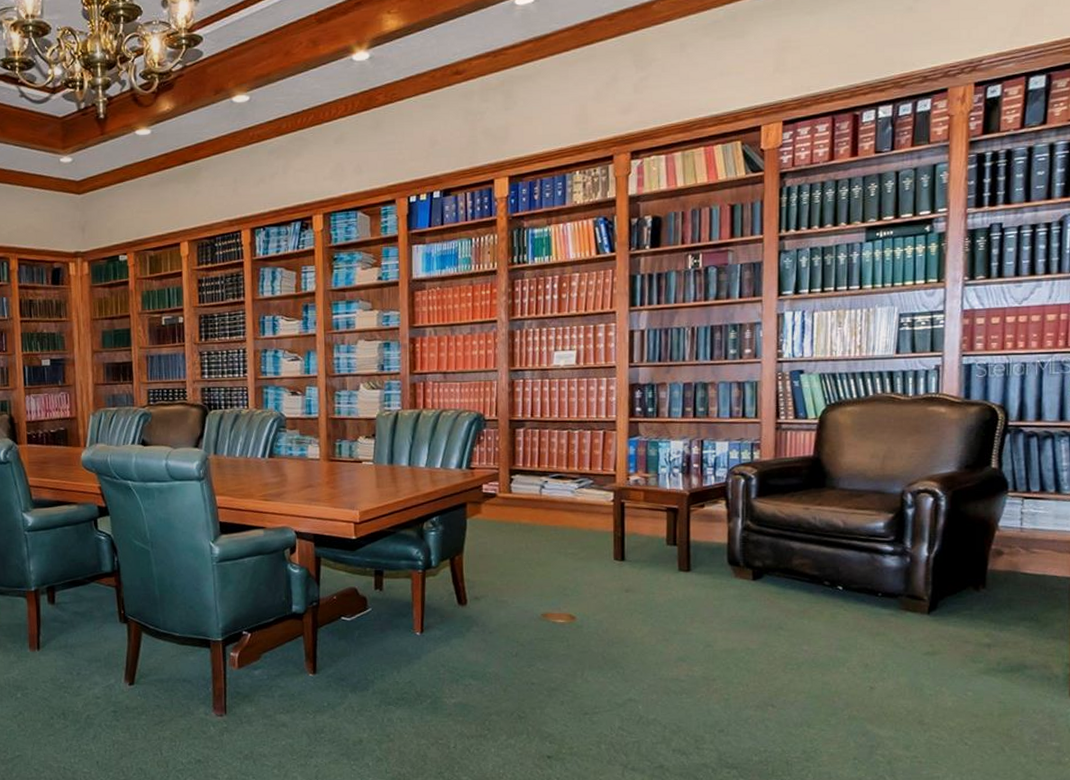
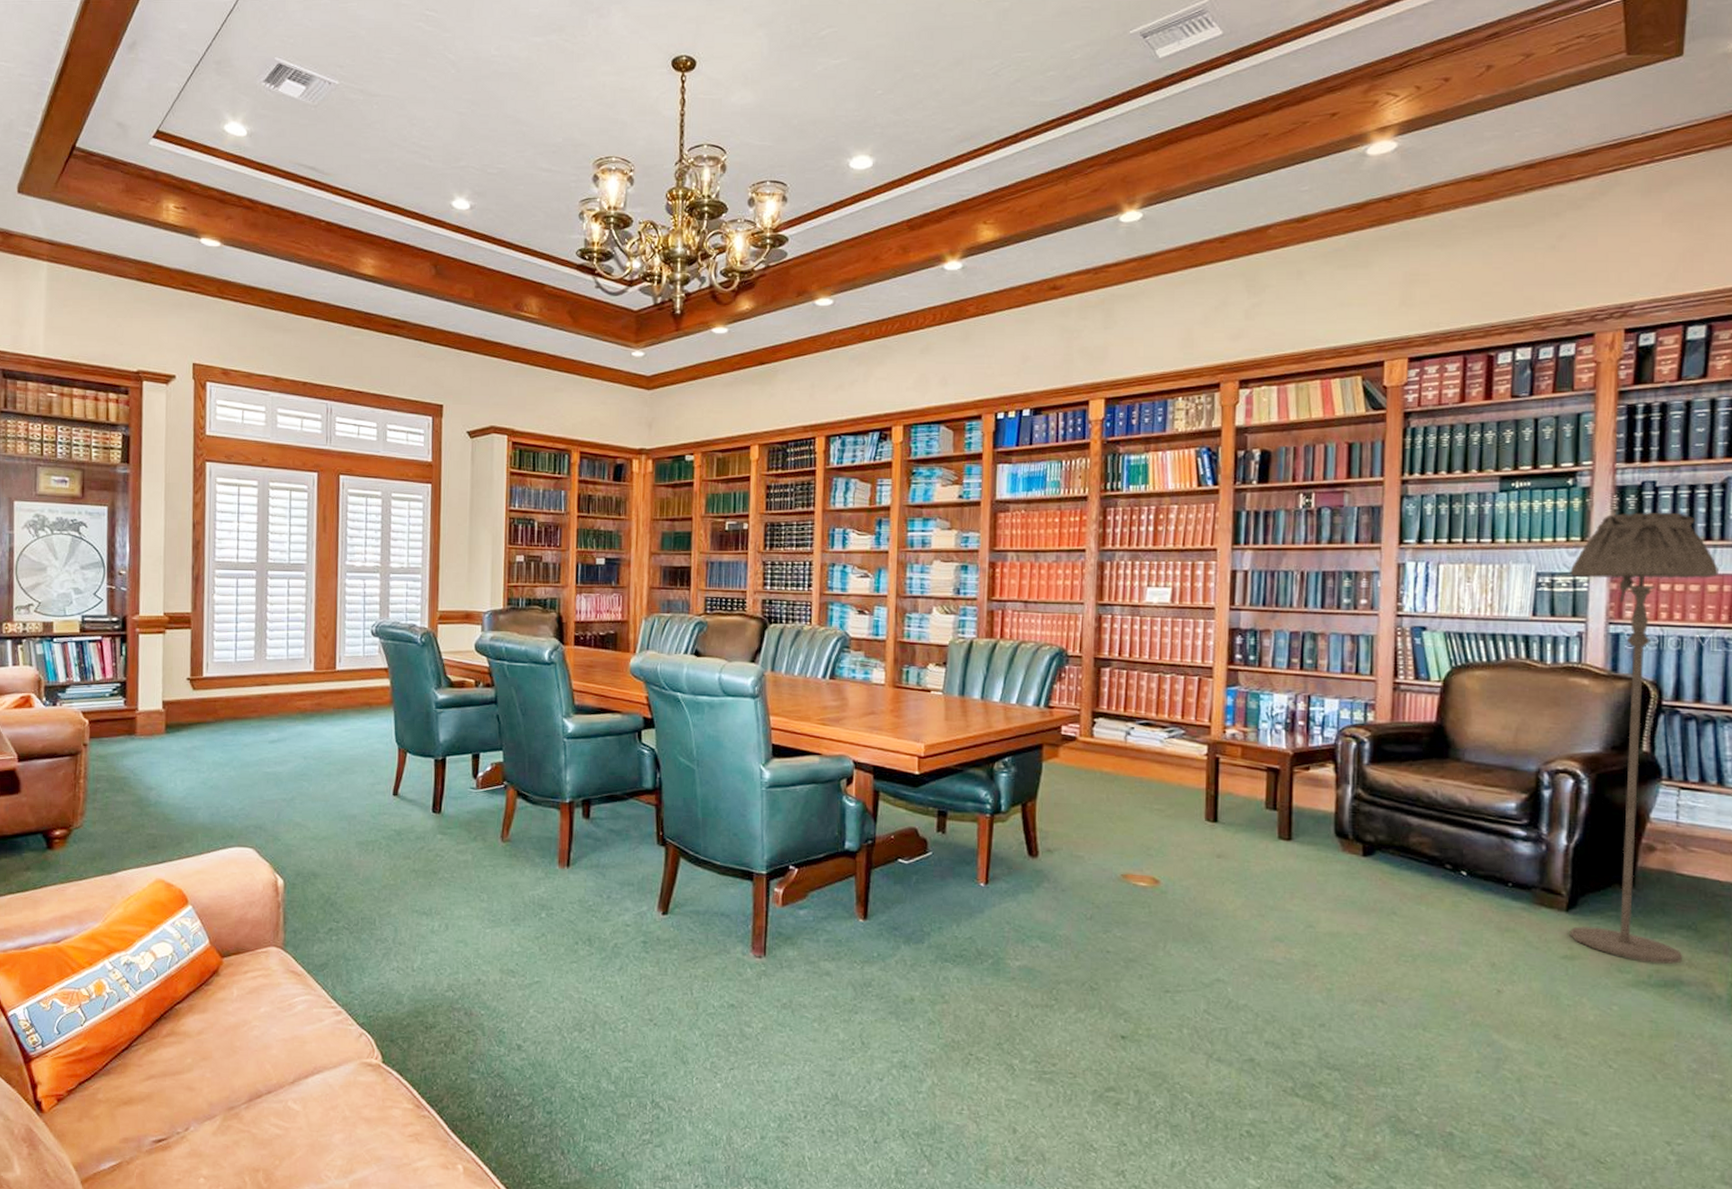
floor lamp: none [928,250,1056,652] -> present [1569,512,1718,964]

